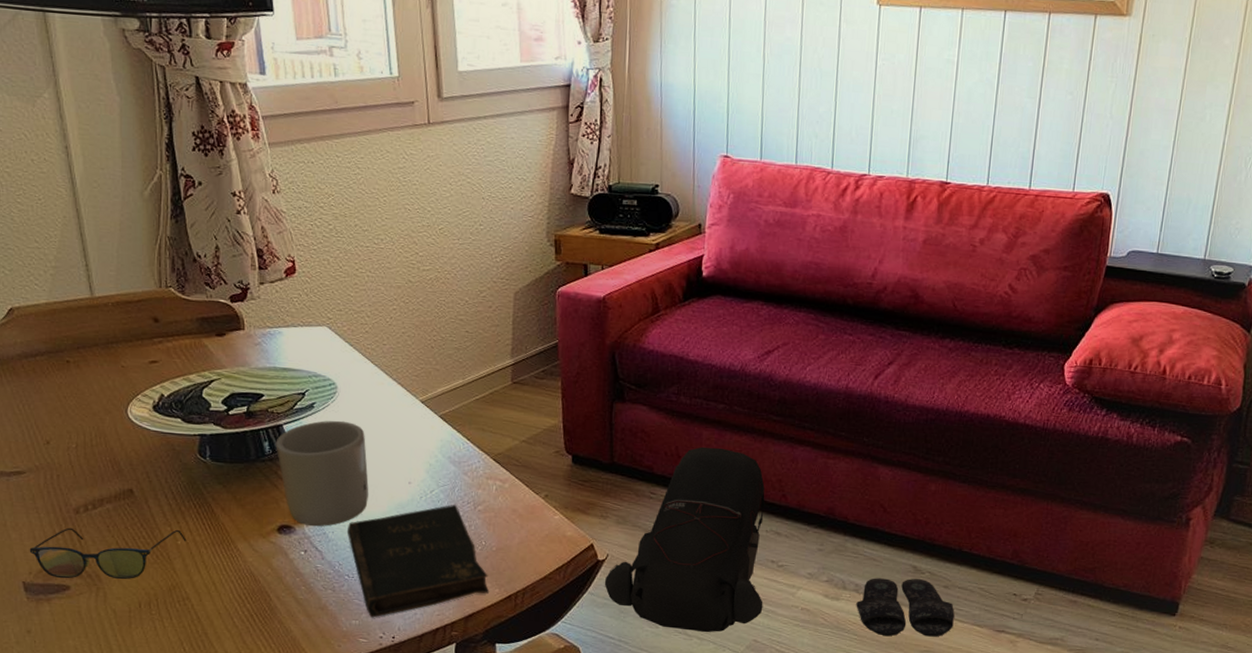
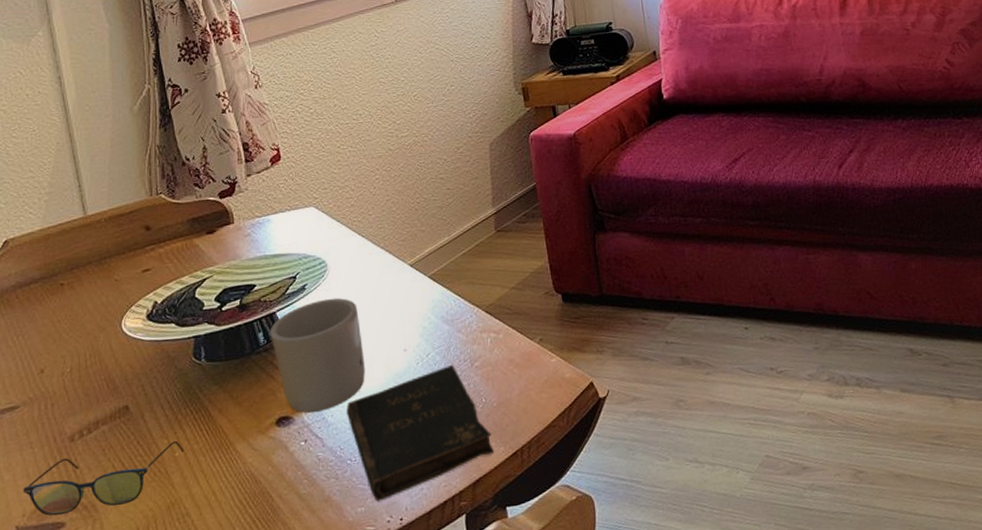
backpack: present [604,446,765,633] -> none [608,261,770,458]
slippers: present [856,578,955,637] -> none [860,361,960,428]

